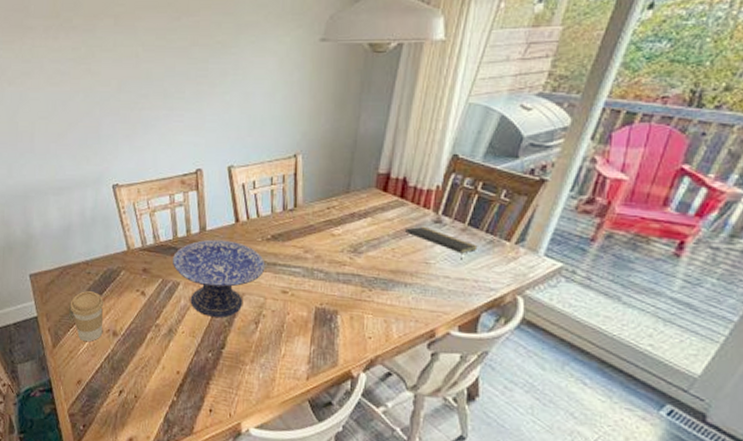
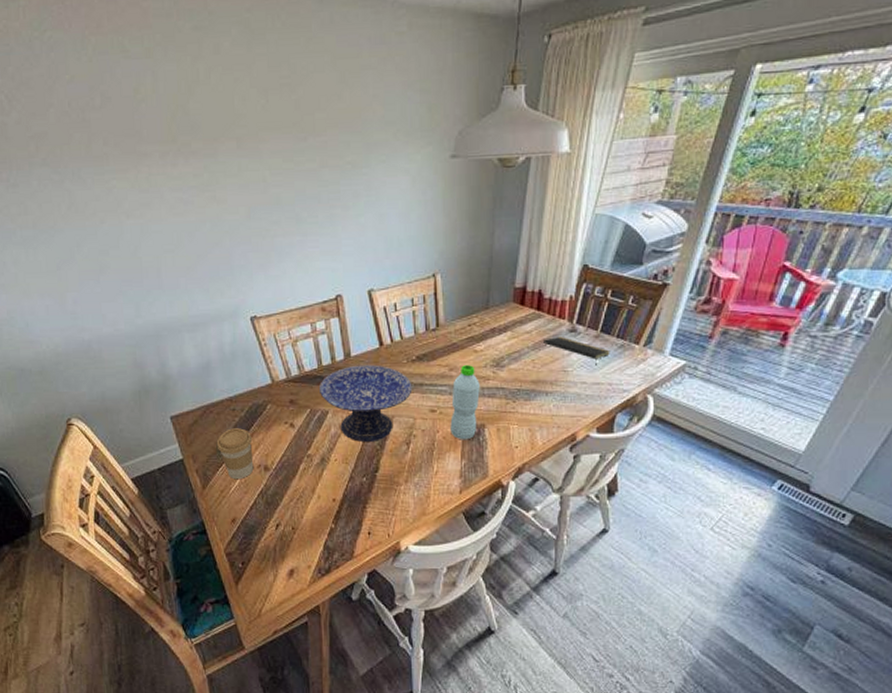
water bottle: none [301,248,335,326] -> present [450,365,480,440]

